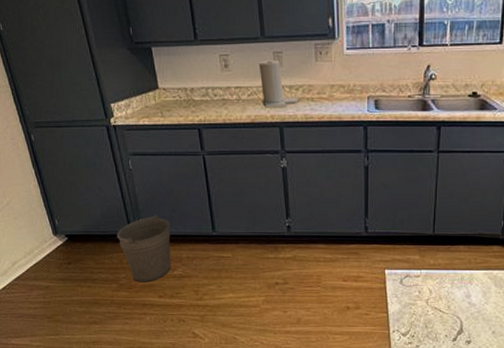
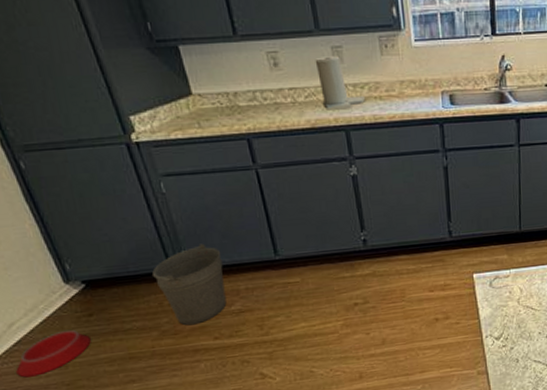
pet bowl: none [15,273,68,307] -> present [16,329,91,378]

